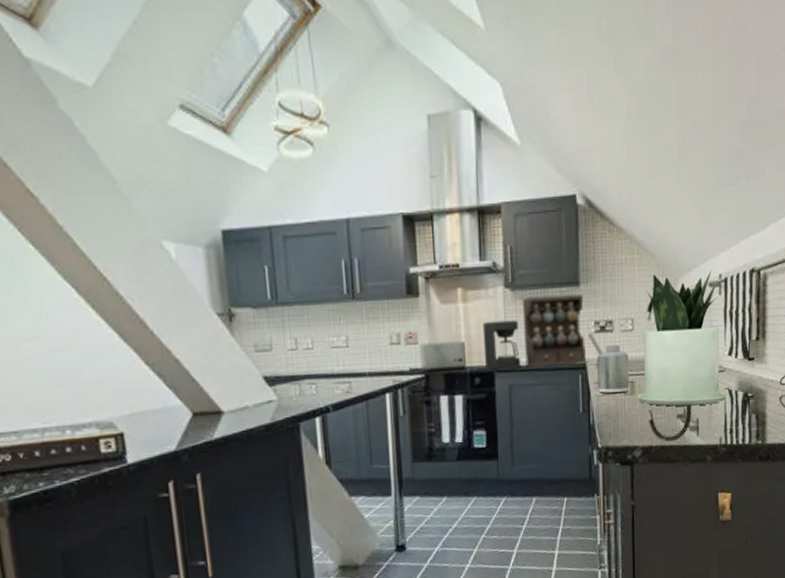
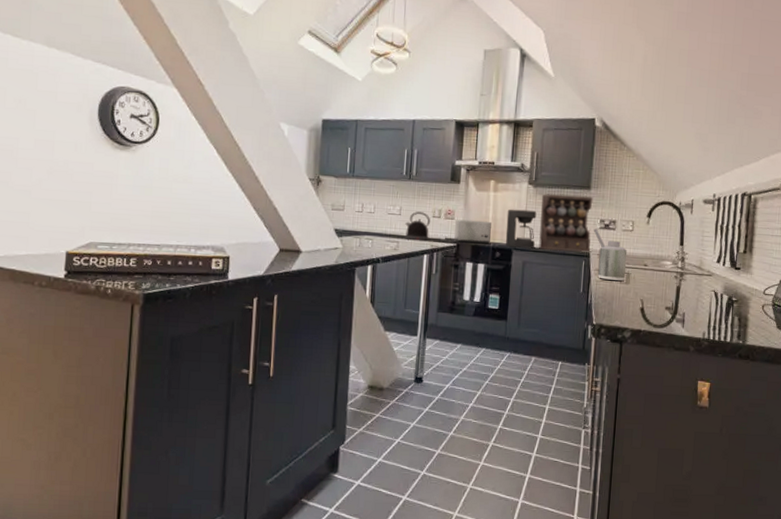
kettle: none [356,339,390,379] -> present [405,211,430,241]
planter: present [636,269,728,407] -> none [630,188,714,302]

